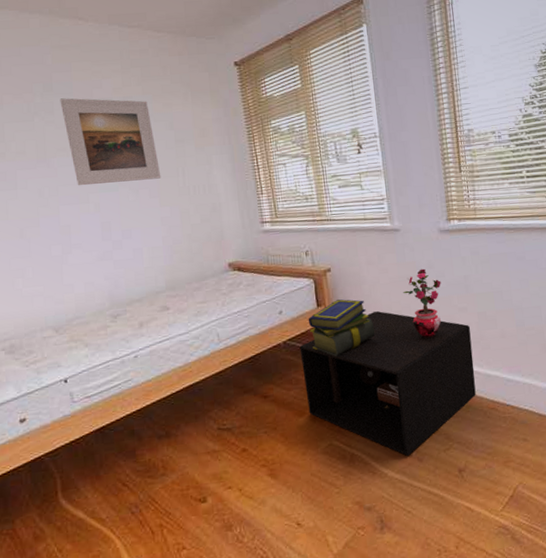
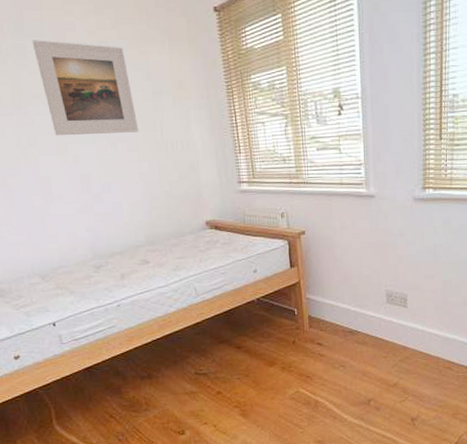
nightstand: present [299,311,476,456] -> none [272,274,435,405]
stack of books: present [308,299,376,357] -> none [281,261,344,314]
potted plant: present [402,268,441,338] -> none [373,235,411,302]

